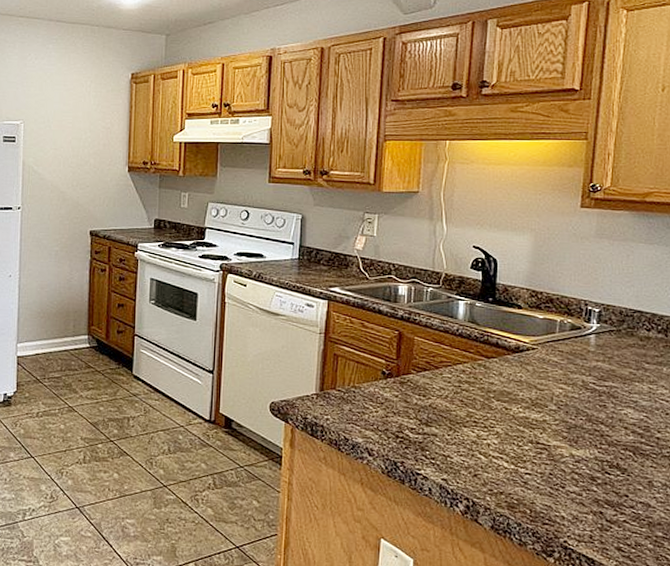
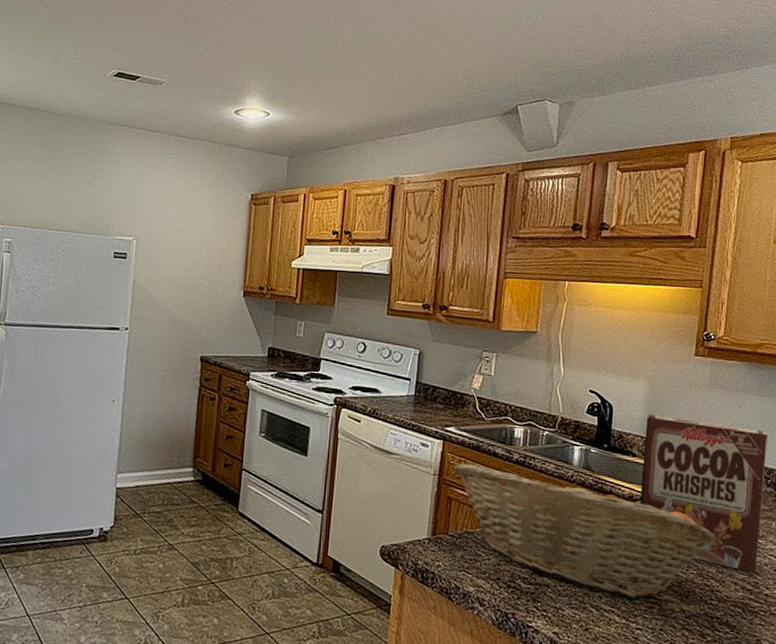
fruit basket: none [338,321,604,445] -> present [453,463,715,599]
cereal box: none [526,266,657,418] -> present [639,413,767,574]

